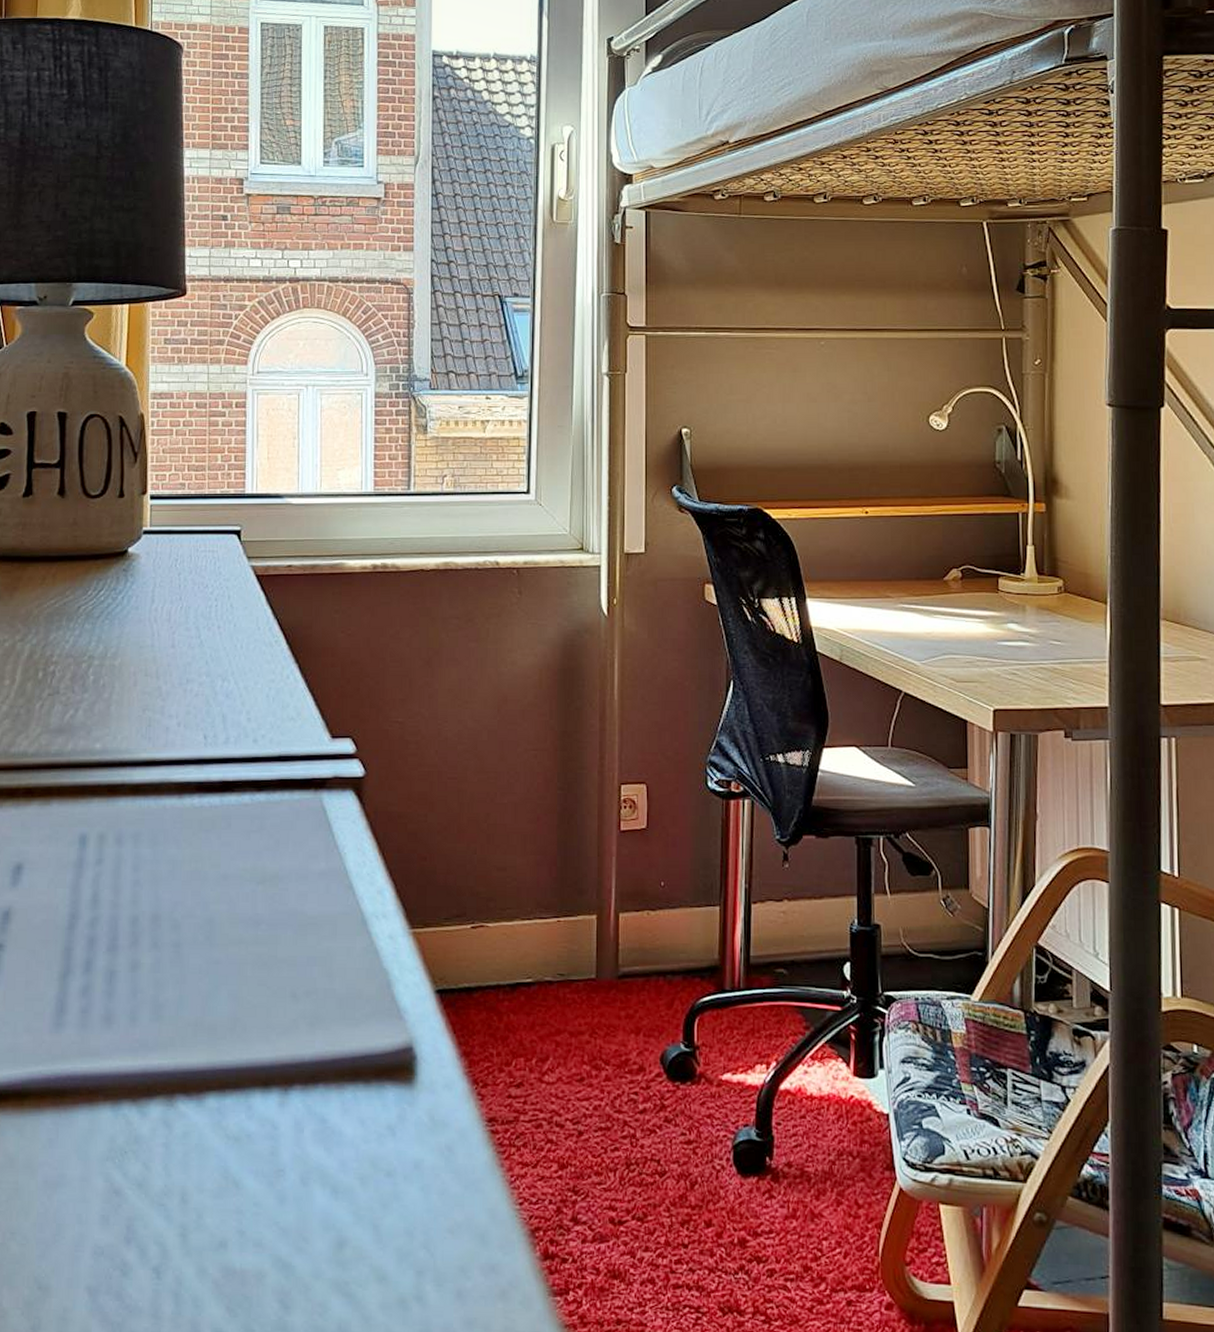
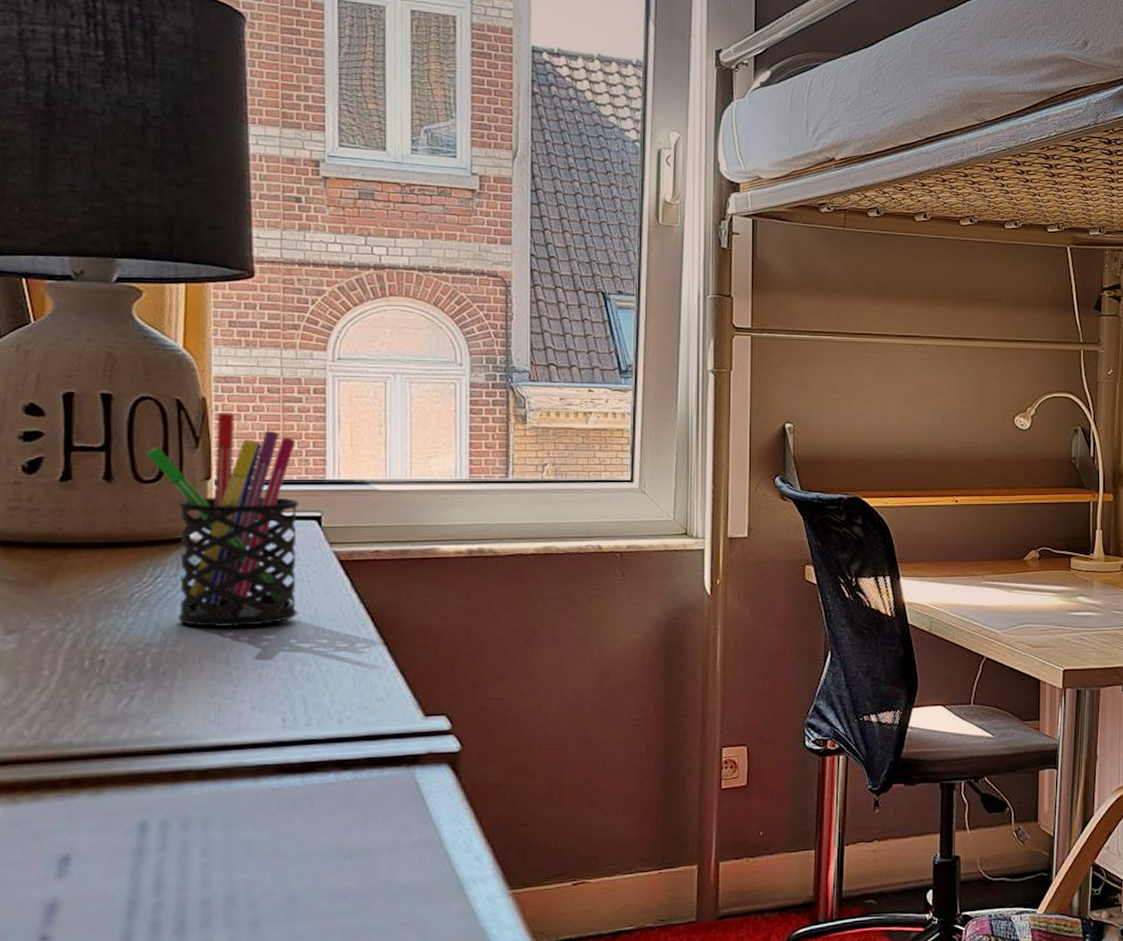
pen holder: none [93,428,222,642] -> present [146,413,300,628]

